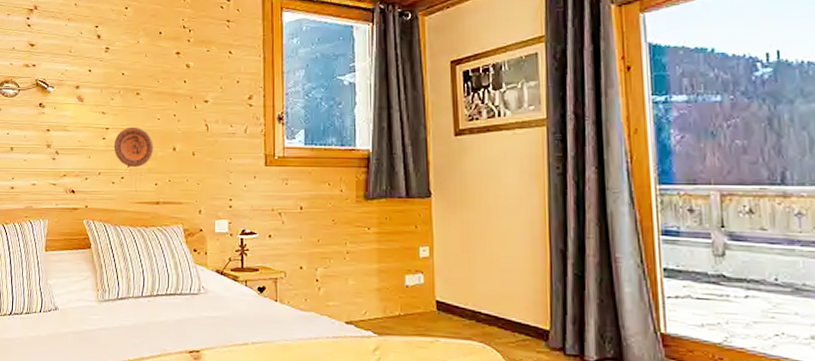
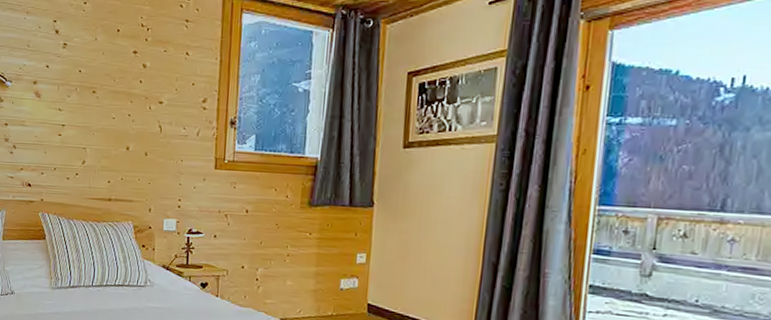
decorative plate: present [113,126,153,168] -> none [69,124,107,165]

